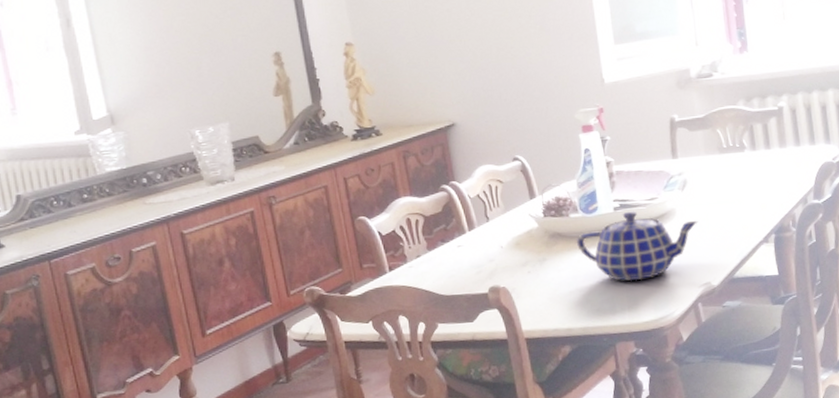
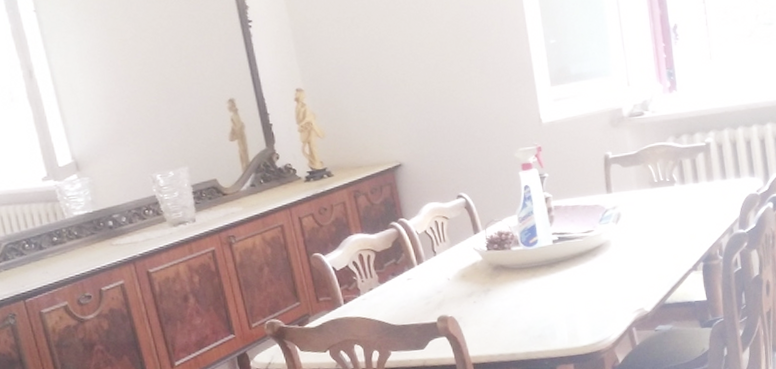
teapot: present [577,211,698,282] -> none [519,243,632,309]

